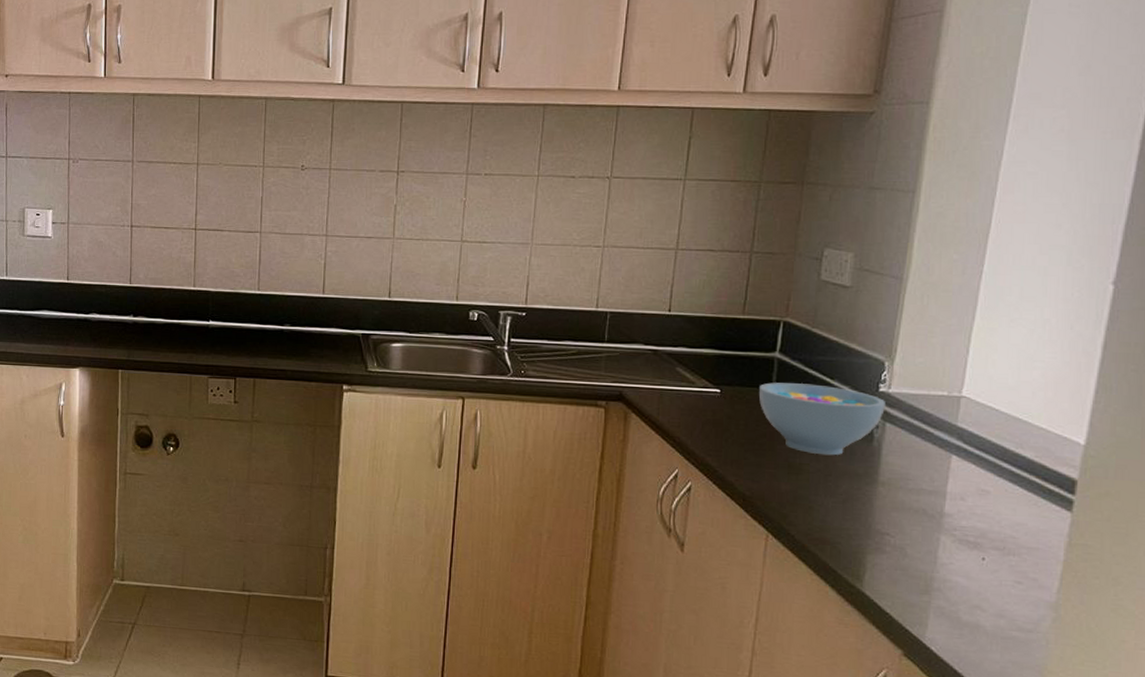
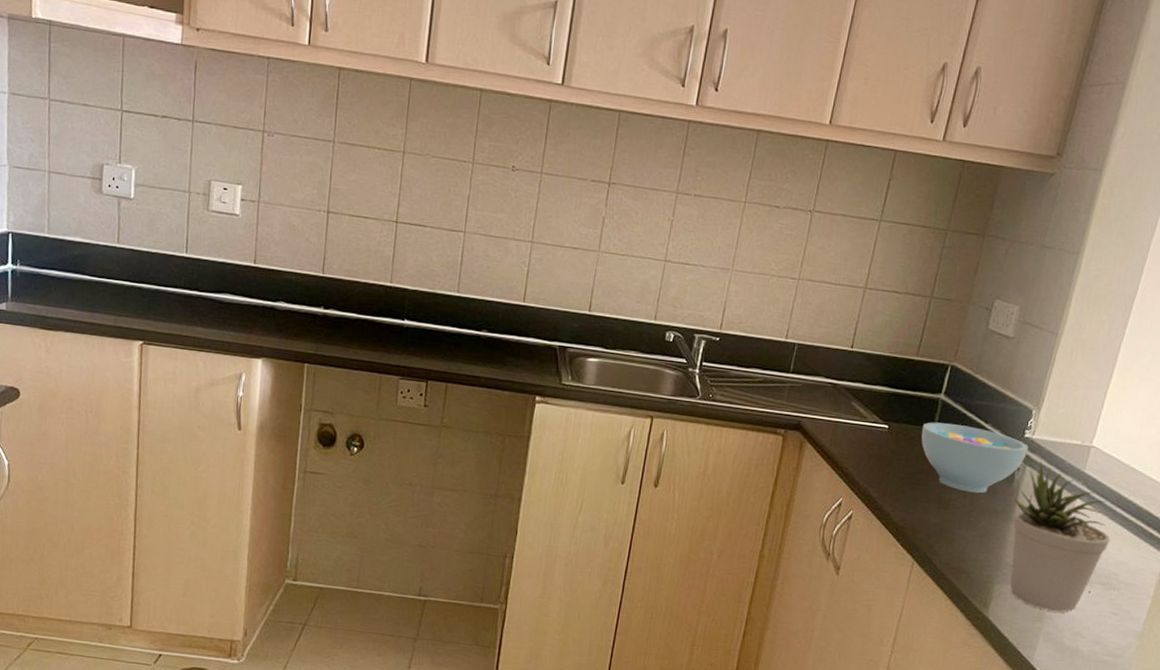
potted plant: none [876,417,1000,583] -> present [1010,462,1111,612]

